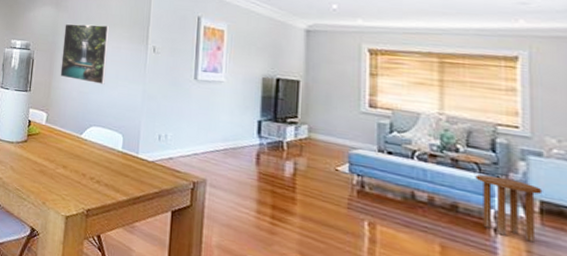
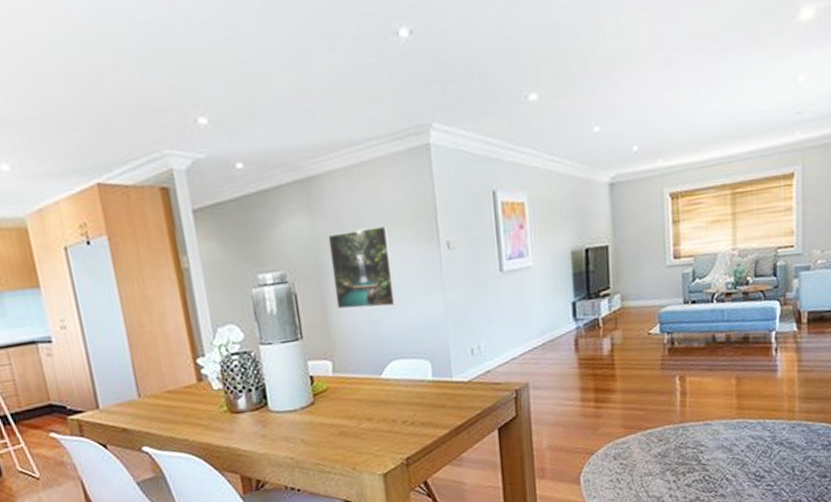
side table: present [475,174,543,243] -> none [761,298,810,353]

